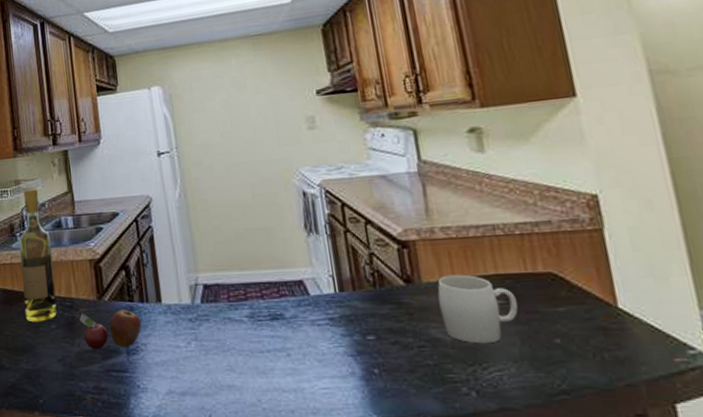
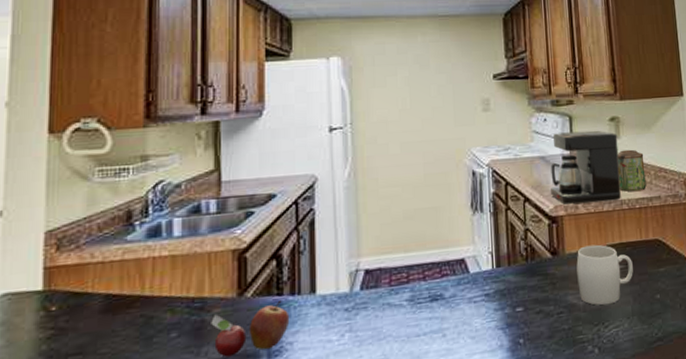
bottle: present [19,188,57,322] -> none [134,165,183,333]
coffee maker: none [394,143,493,228] -> present [550,130,621,204]
canister: none [483,165,529,216] -> present [617,149,647,192]

